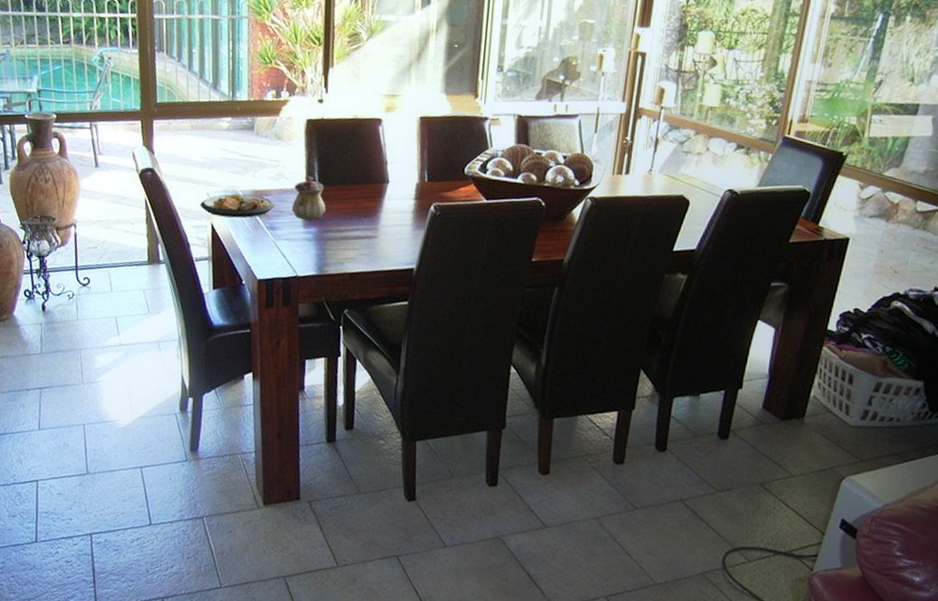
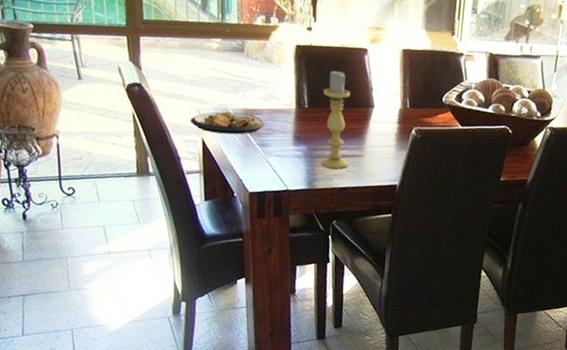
teapot: present [291,176,326,220] -> none [282,98,315,139]
candle holder: none [332,144,363,252] -> present [321,70,350,169]

